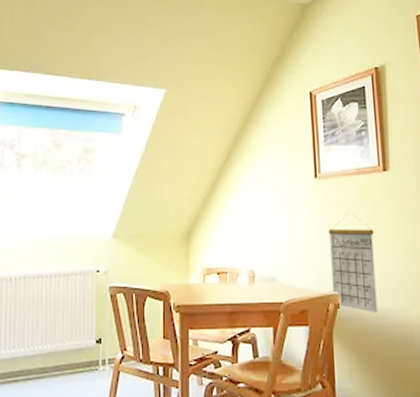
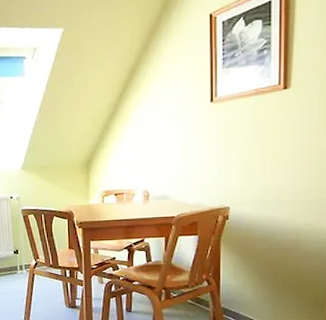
calendar: present [328,214,378,314] -> none [221,134,268,223]

